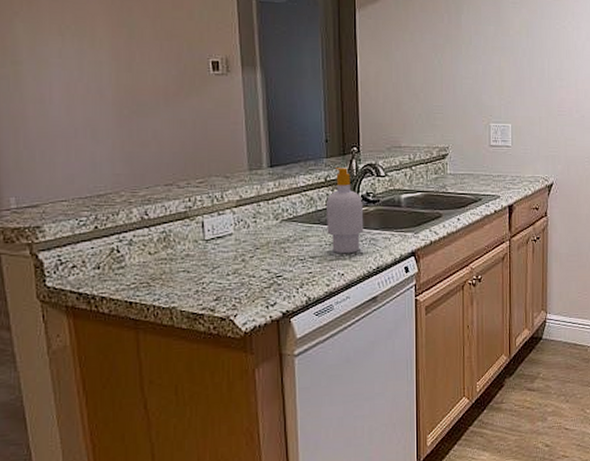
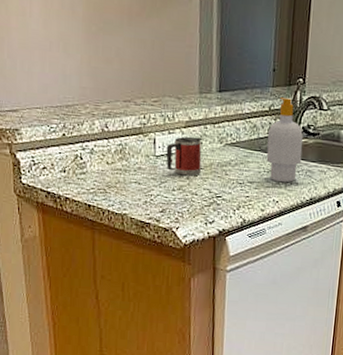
mug: none [217,216,257,258] -> present [166,136,202,176]

